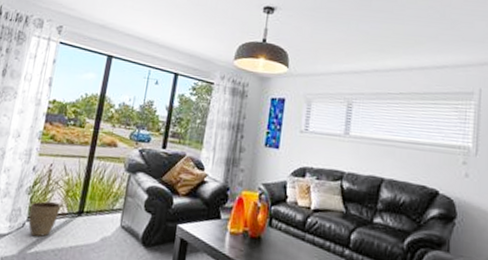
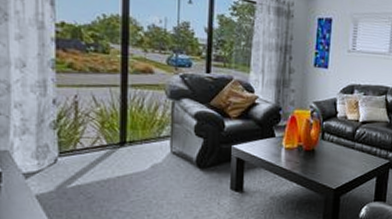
vase: present [28,201,61,237] -> none [59,134,98,171]

